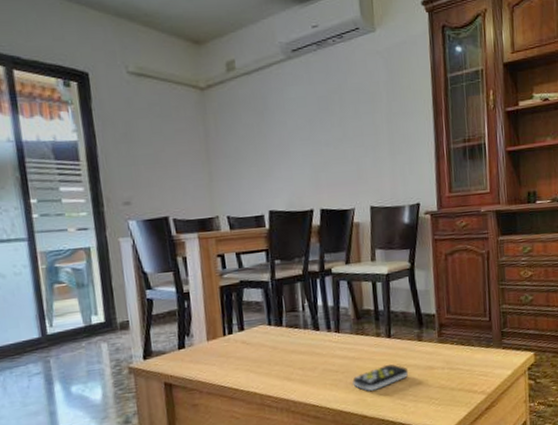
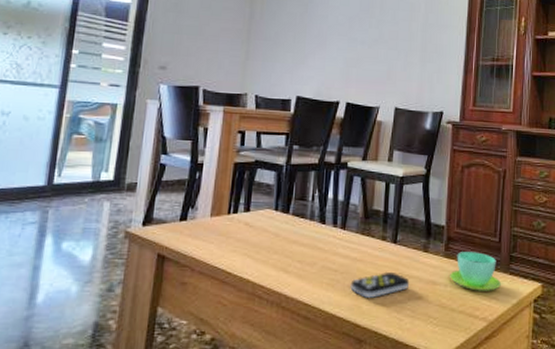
cup: none [446,333,496,369] -> present [450,252,502,291]

